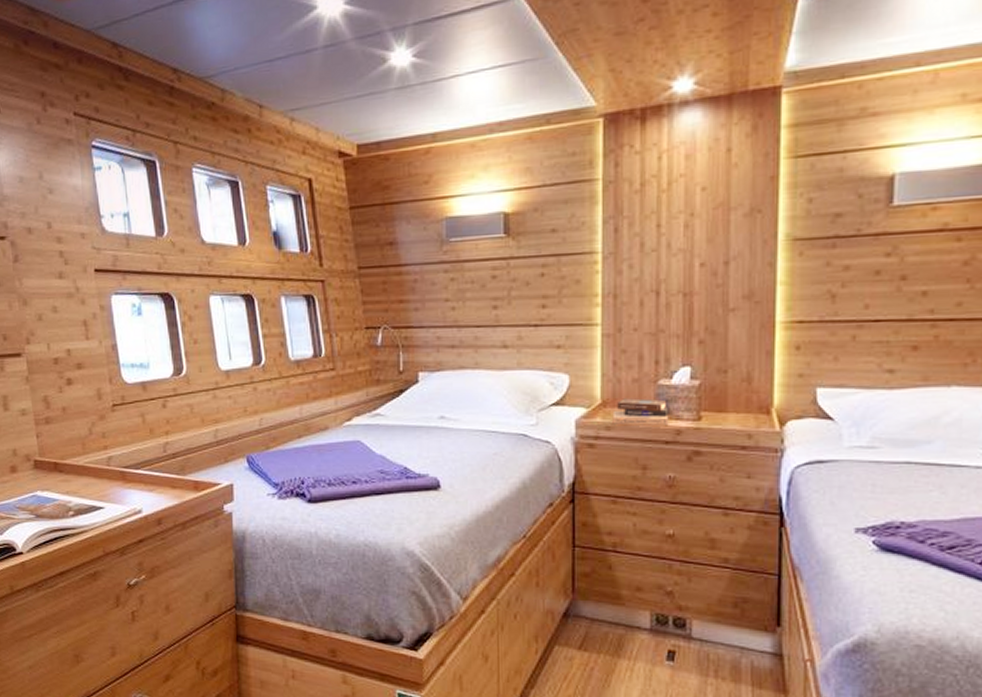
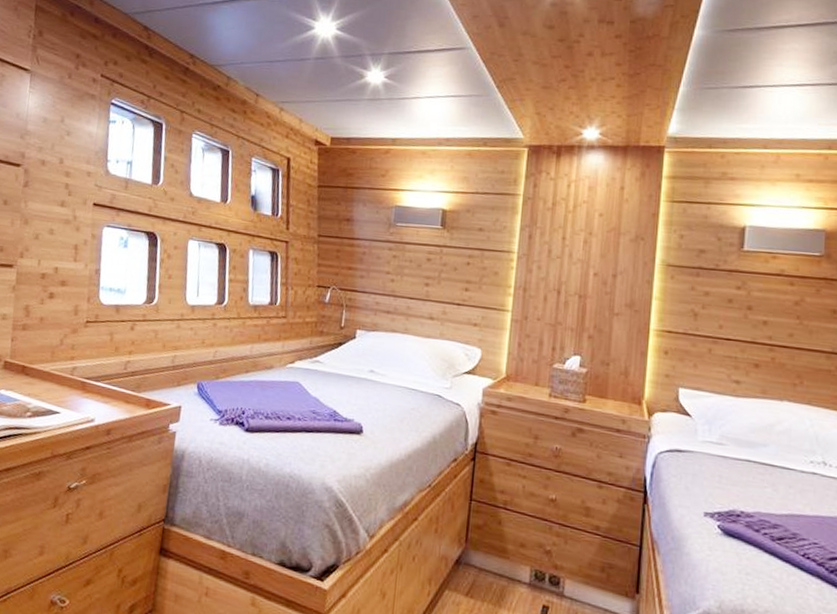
books: present [612,398,669,427] -> none [513,375,561,404]

